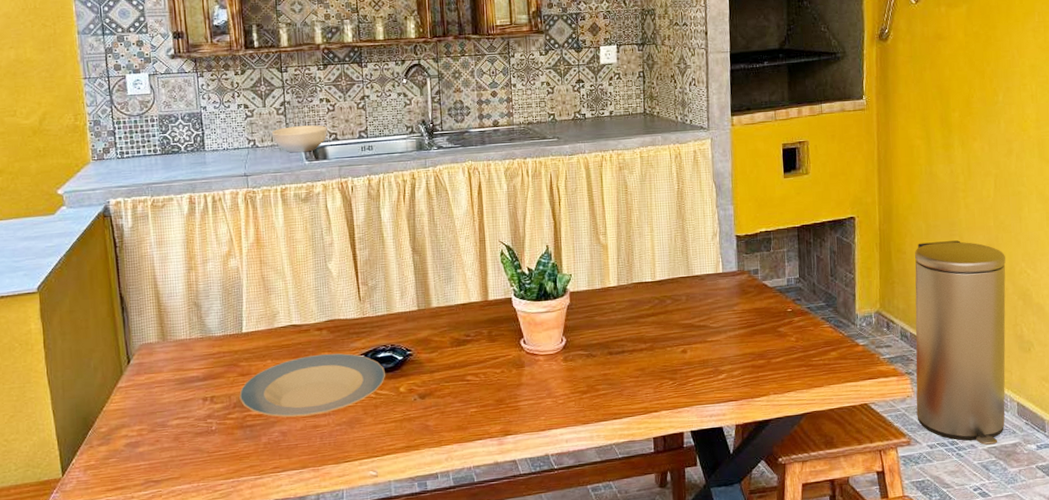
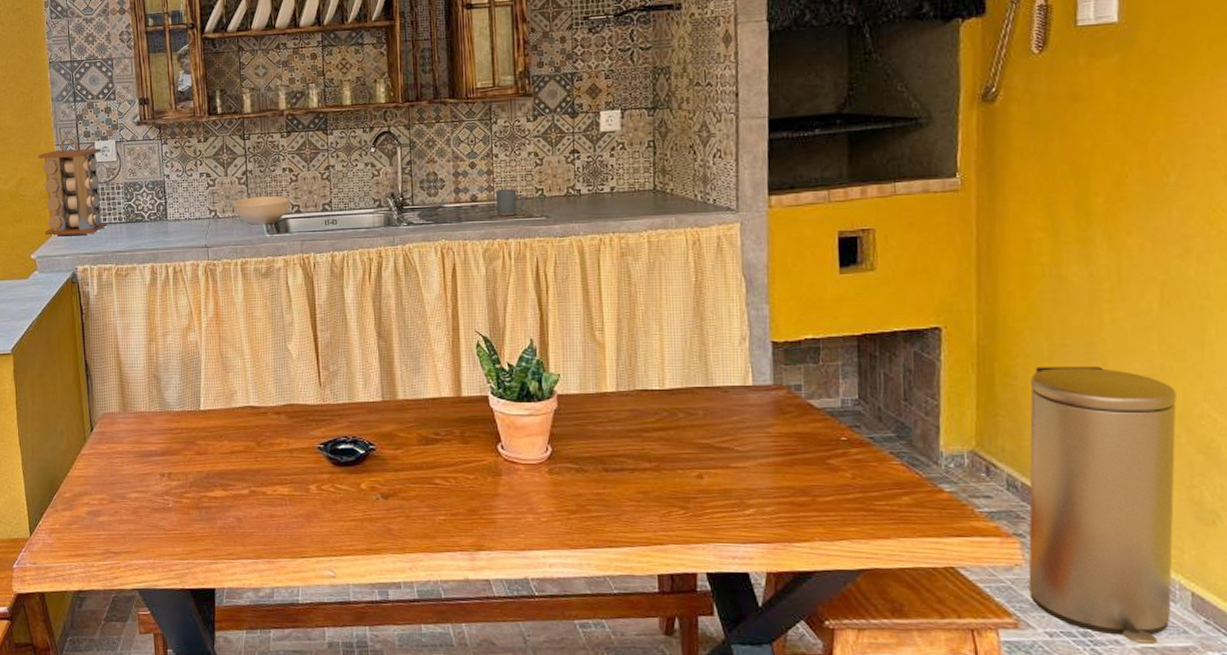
spice rack: none [63,69,142,171] -> present [38,136,108,237]
plate: present [239,353,386,418] -> none [196,439,347,504]
mug: none [515,114,539,139] -> present [496,188,524,216]

